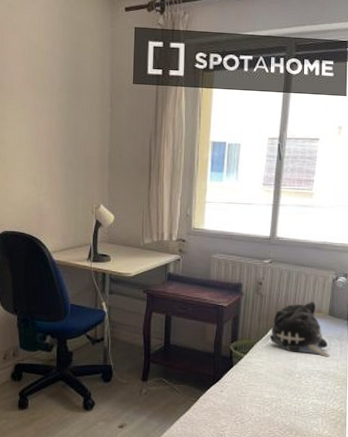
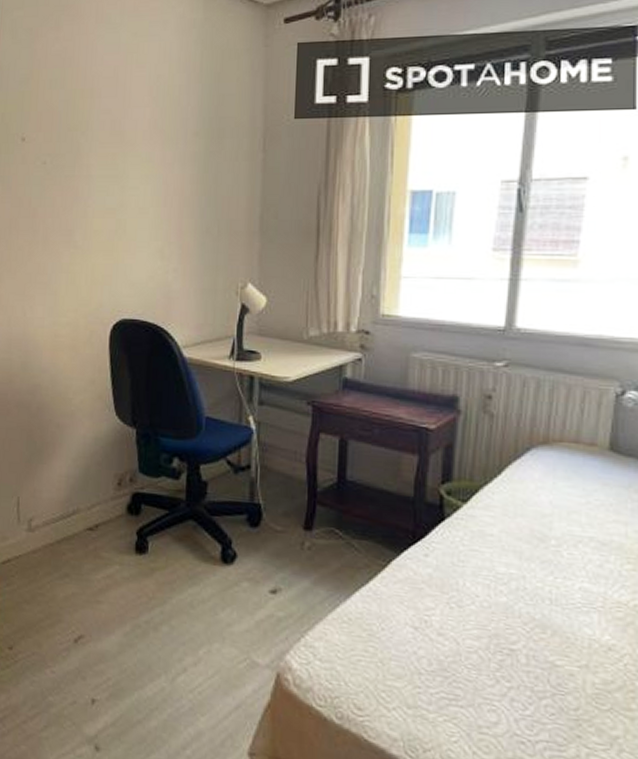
plush toy: present [270,301,330,357] -> none [505,427,612,517]

